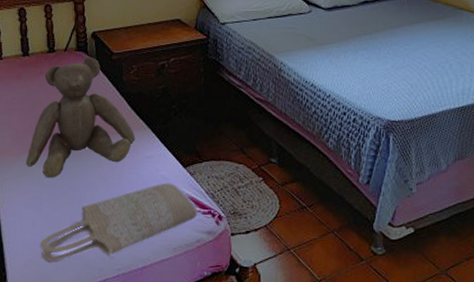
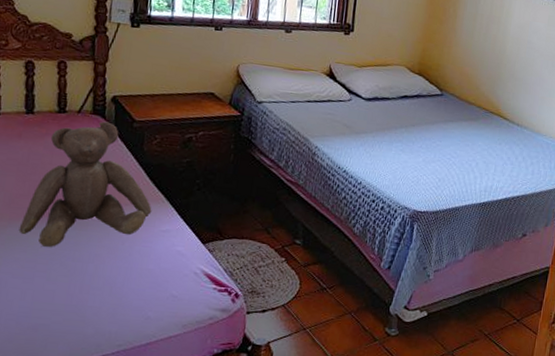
shopping bag: present [40,183,198,261] -> none [28,258,214,336]

